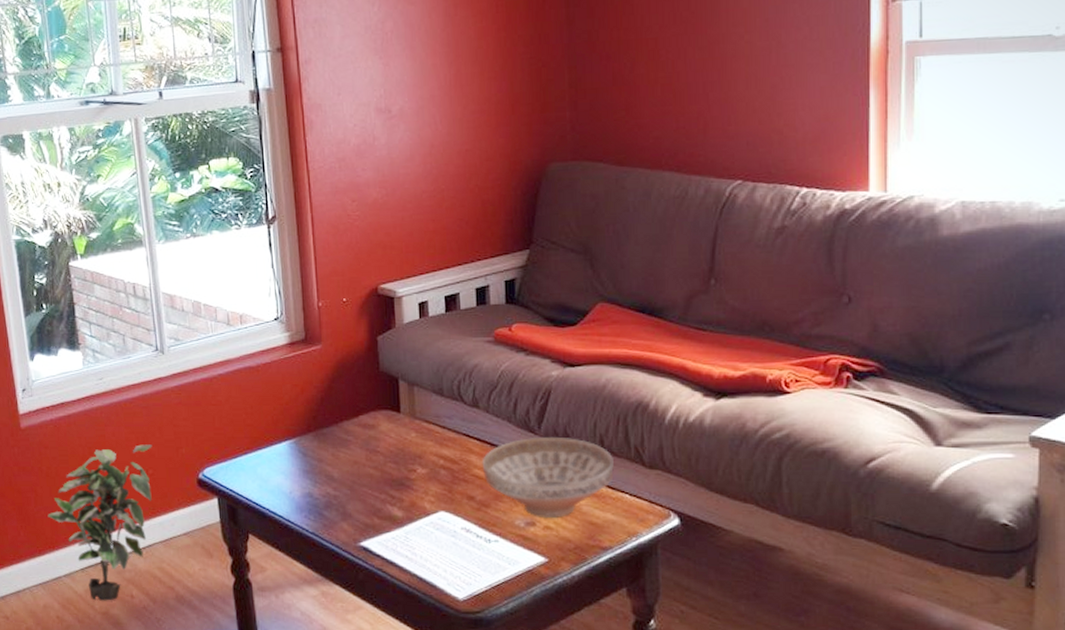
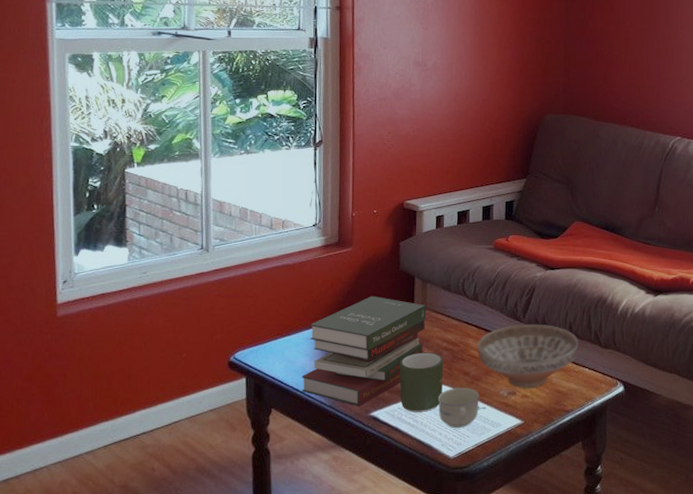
potted plant: present [48,444,152,601] -> none [75,331,188,475]
books: none [278,402,416,534] -> present [301,296,427,406]
mug: none [389,471,443,544] -> present [399,352,443,412]
cup: none [438,515,490,564] -> present [437,388,480,428]

